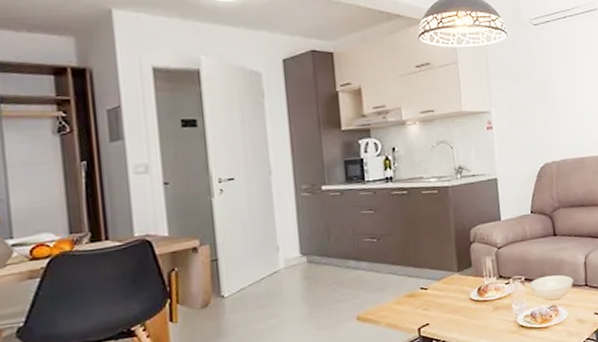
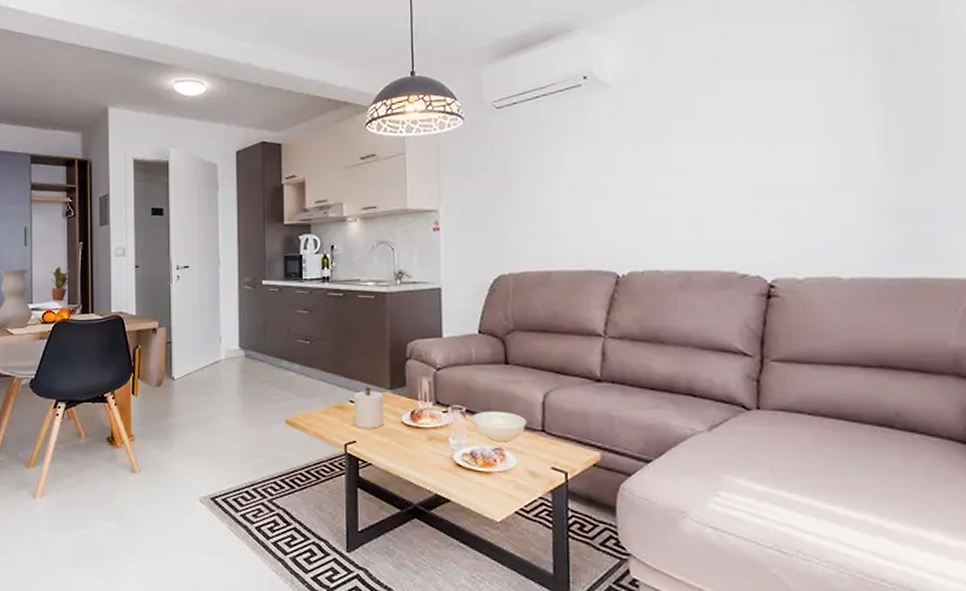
potted plant: none [38,191,71,232] -> present [50,266,71,301]
candle: none [424,272,454,311] -> present [353,386,384,429]

